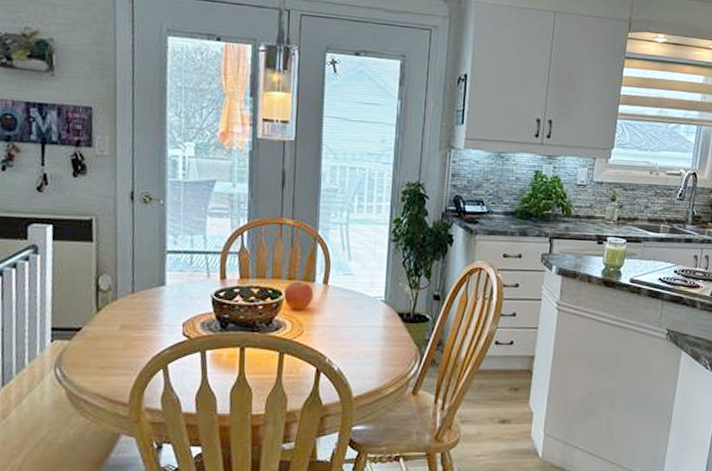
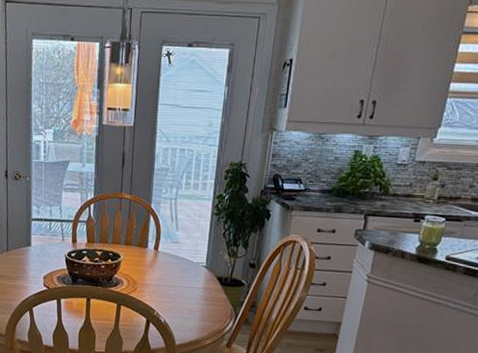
fruit: present [284,281,314,310] -> none [122,246,146,271]

